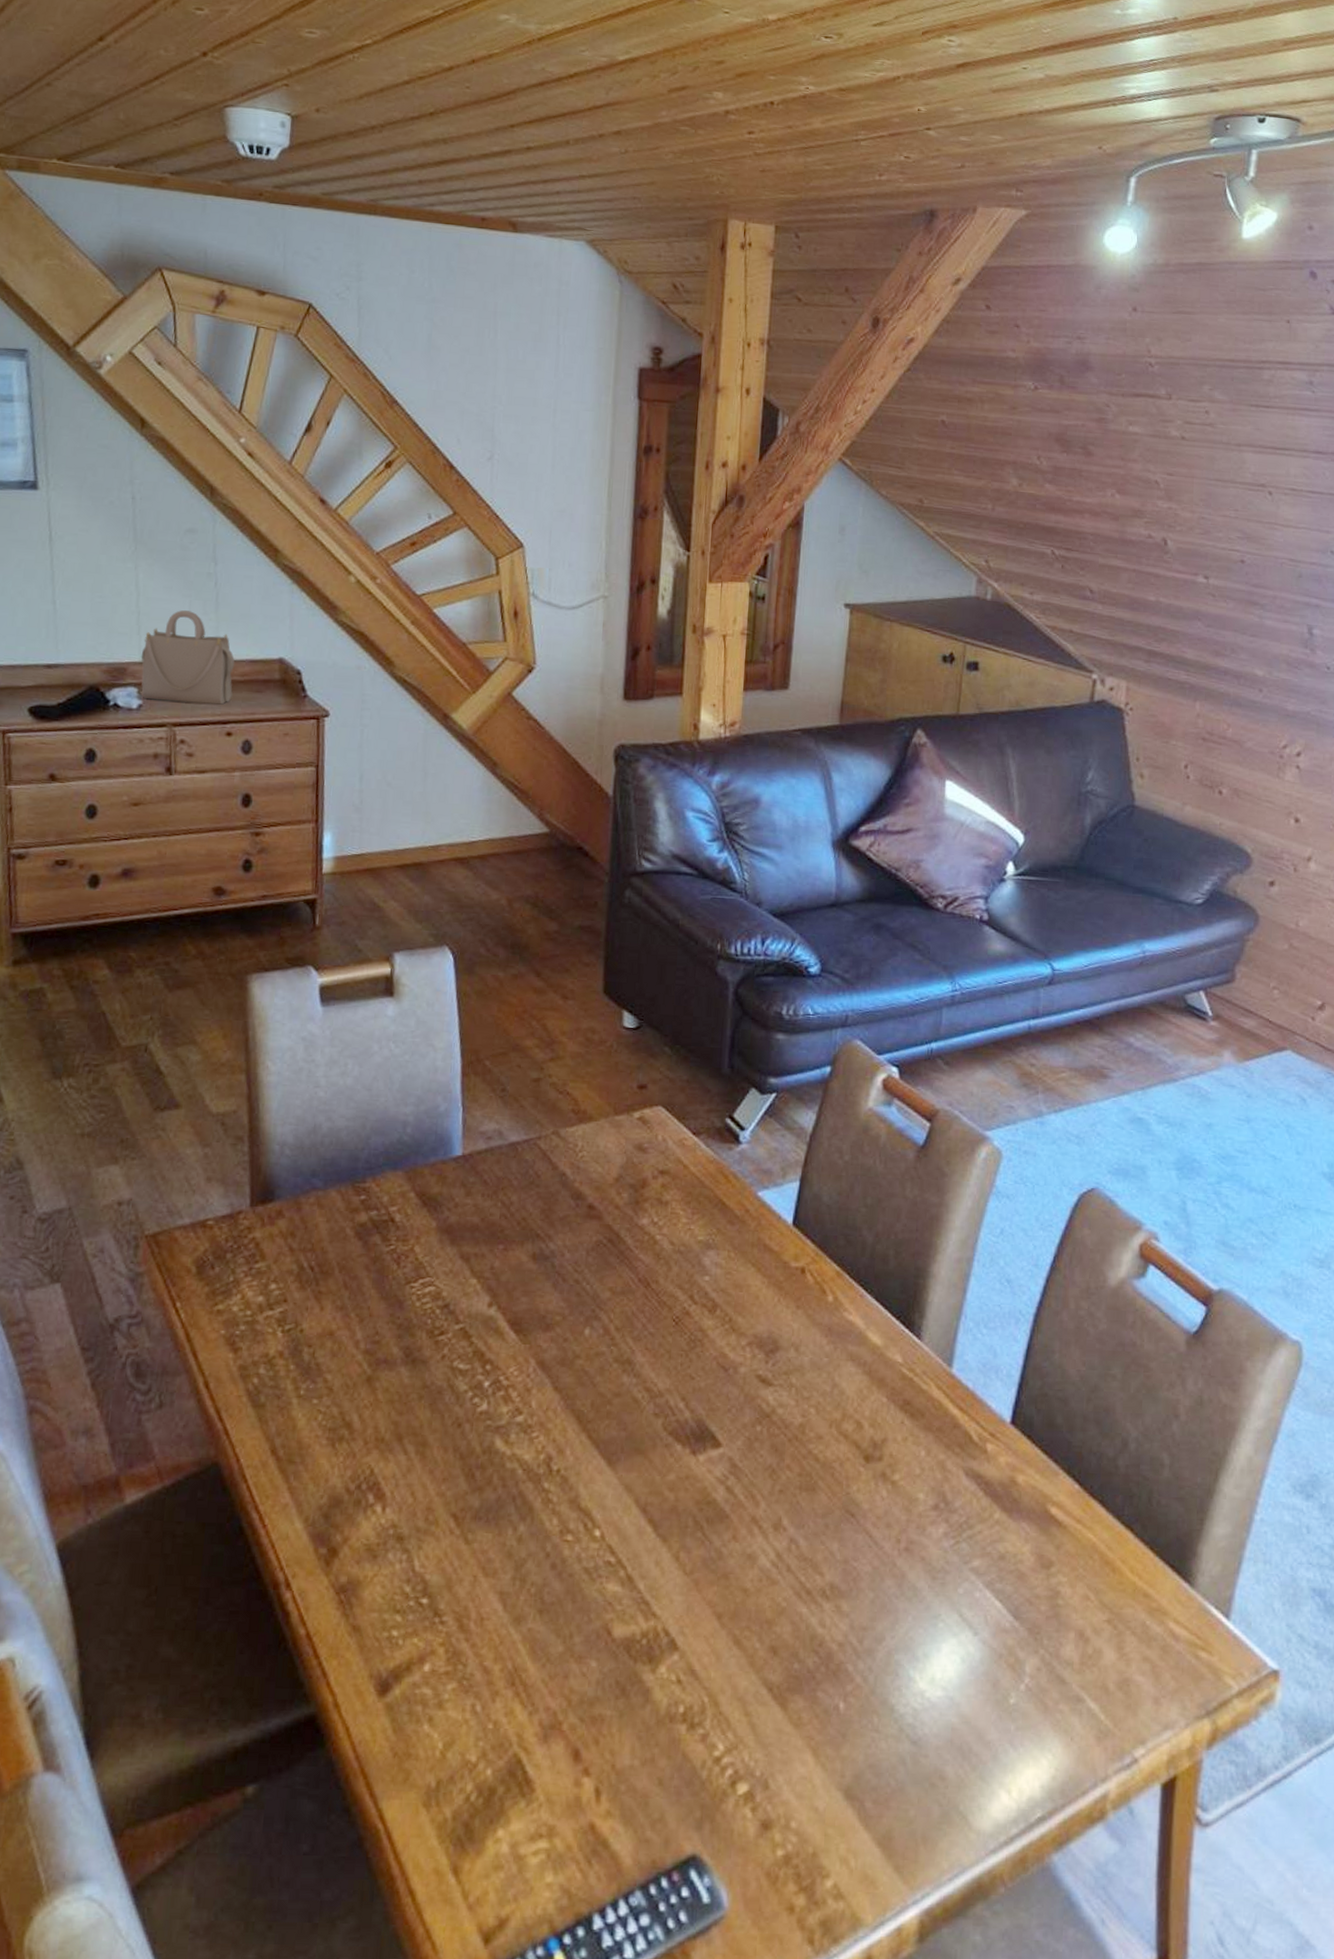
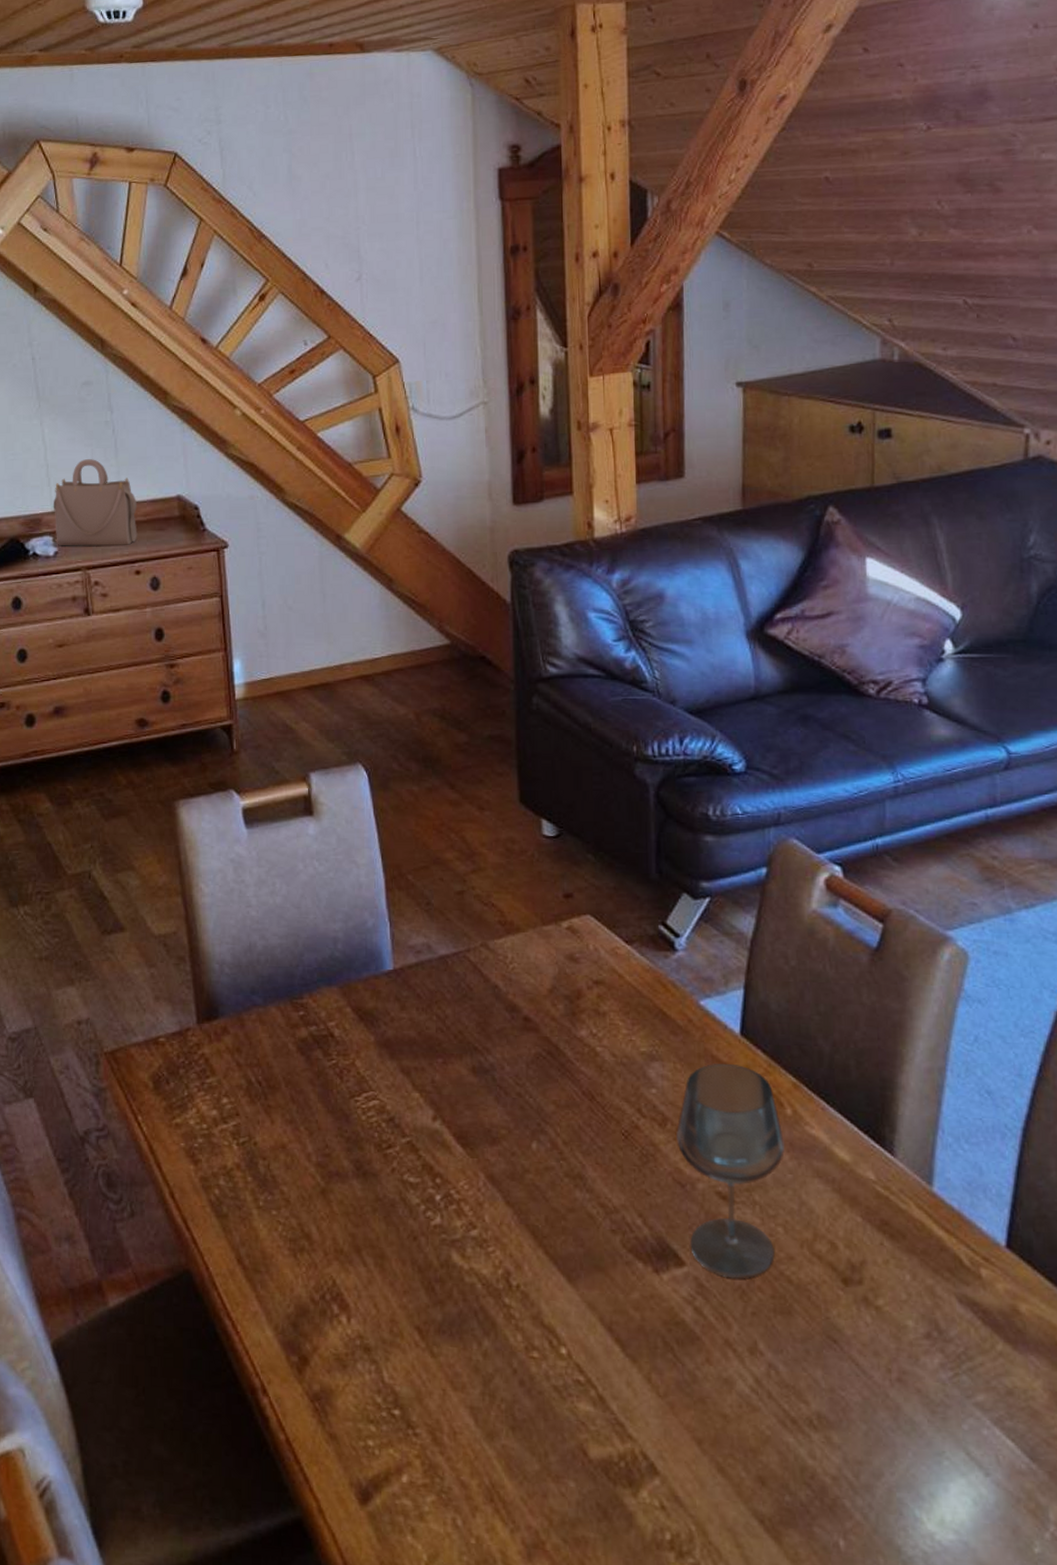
wine glass: none [724,1252,825,1459] -> present [676,1063,786,1279]

